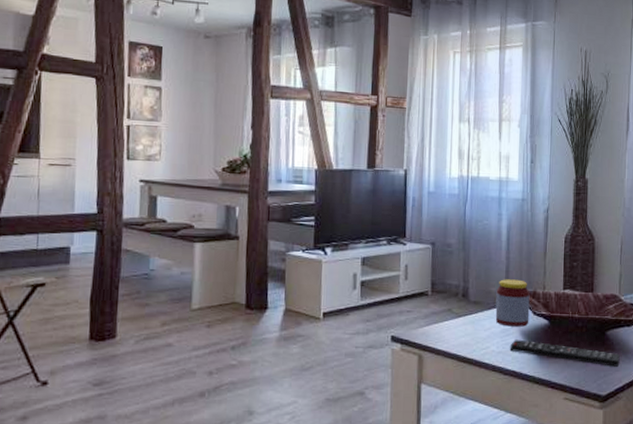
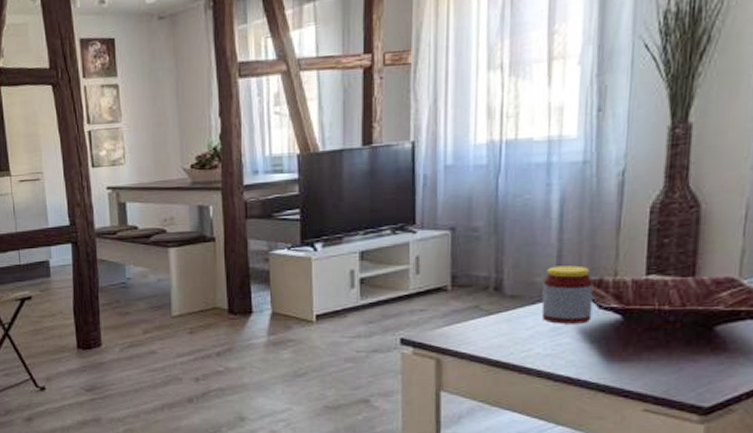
remote control: present [509,339,620,367] -> none [562,339,736,371]

